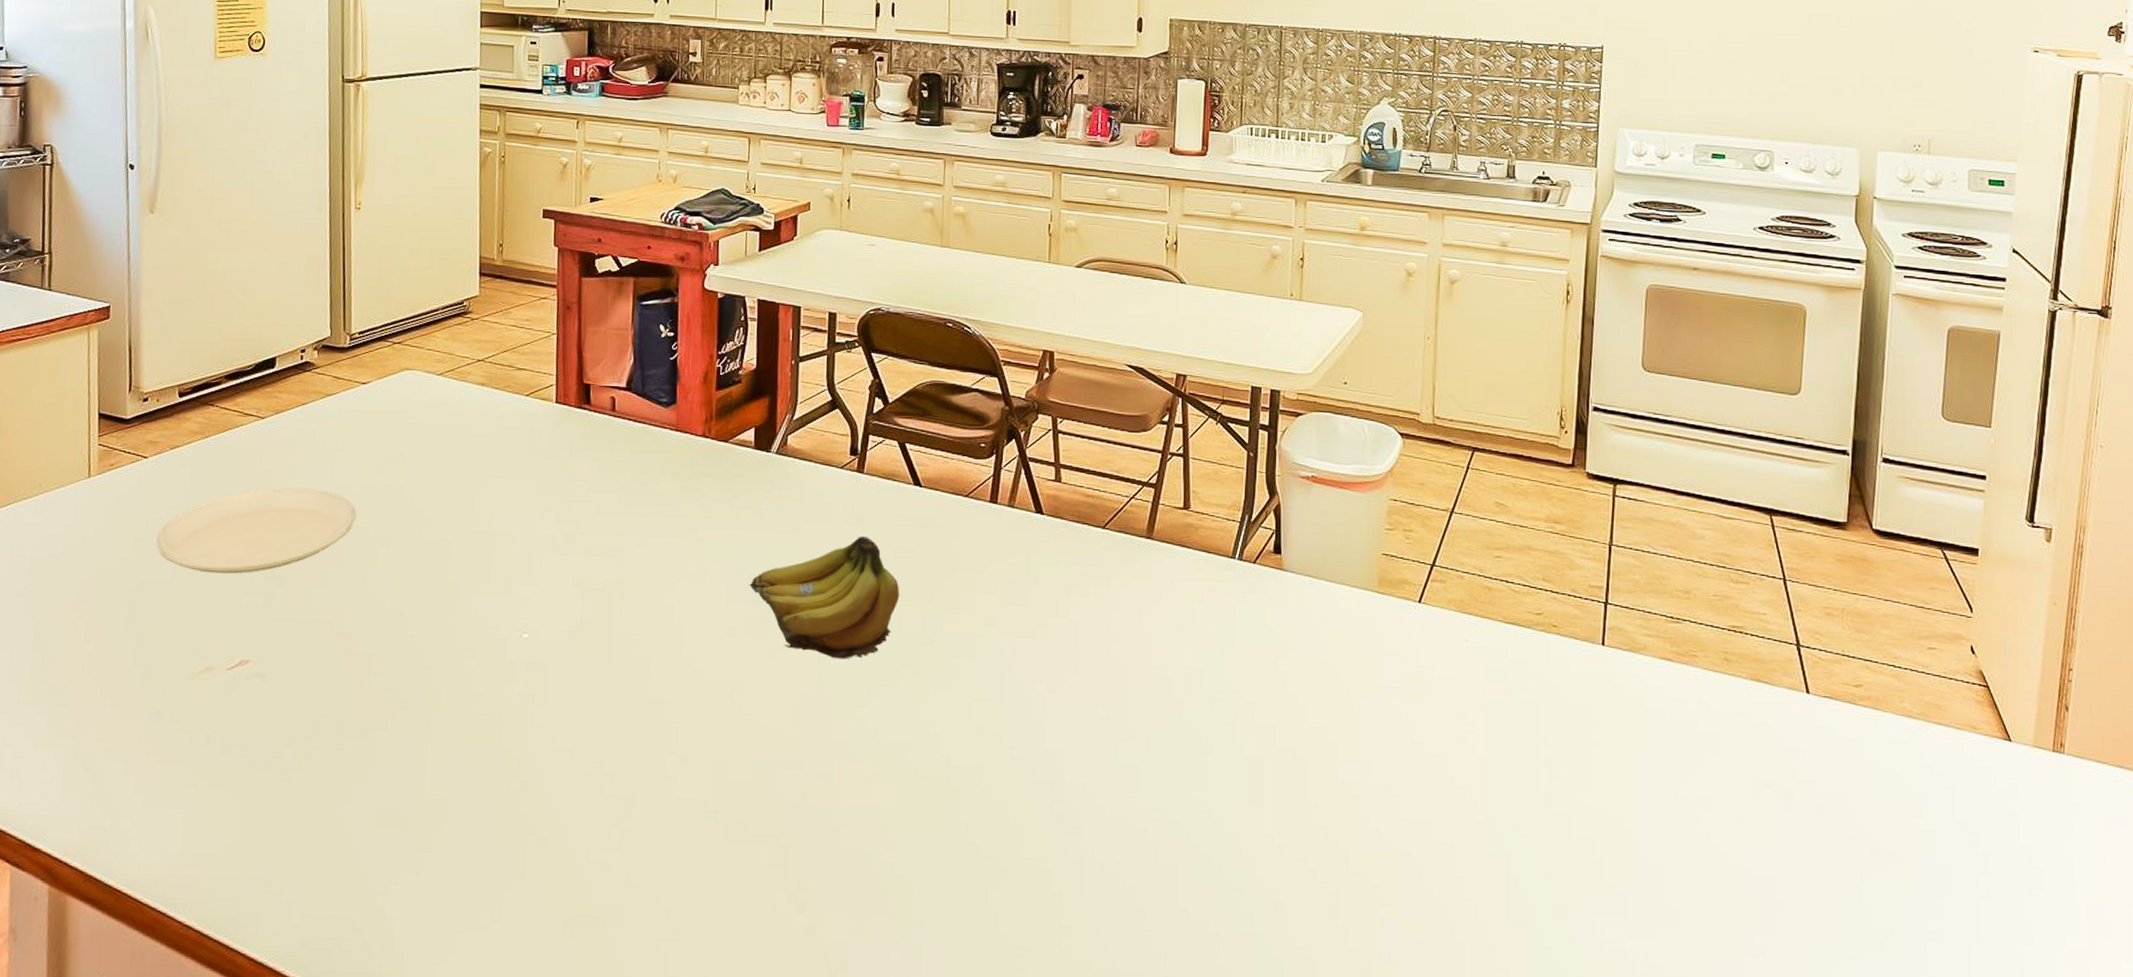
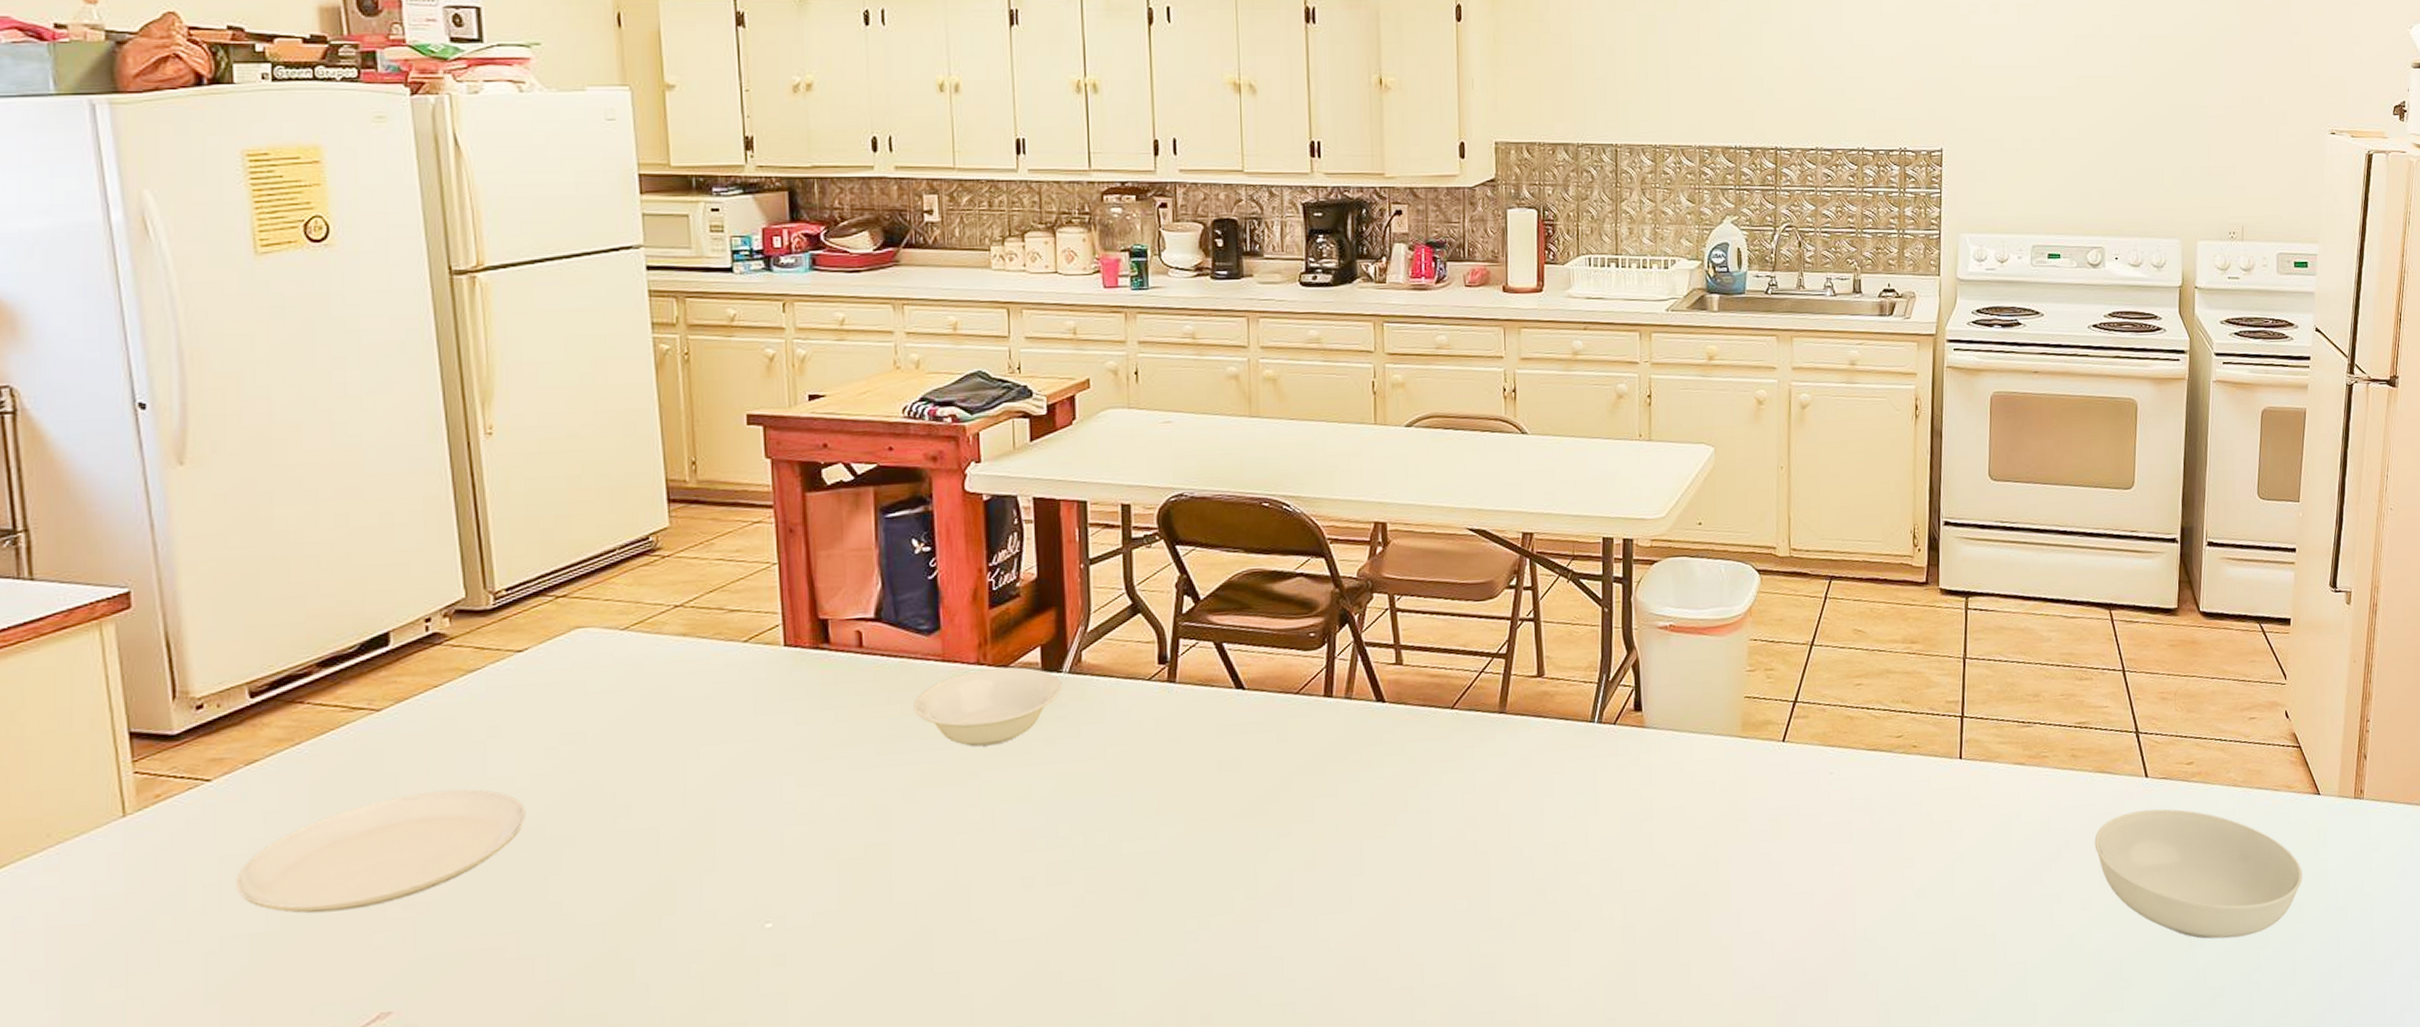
bowl: none [650,441,770,508] -> present [913,667,1062,747]
fruit: present [749,535,900,659] -> none [1047,752,1228,894]
bowl: none [1747,726,1989,880] -> present [2094,809,2303,939]

